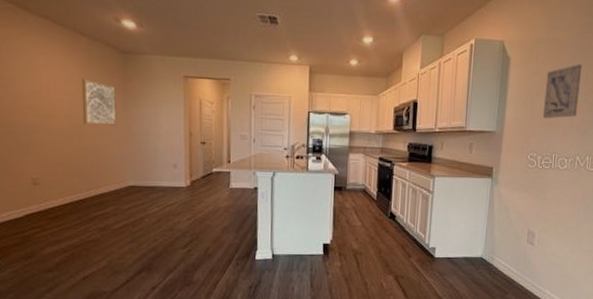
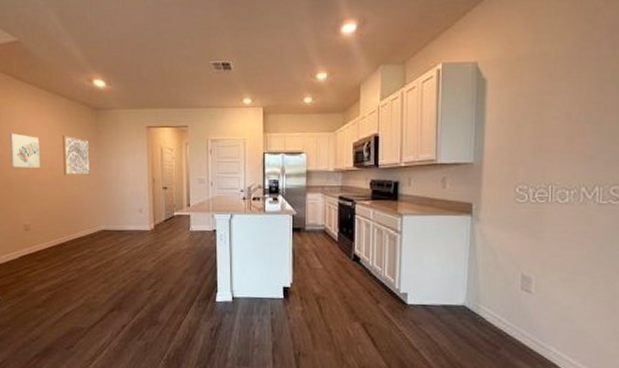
wall art: none [12,71,54,114] -> present [9,132,41,168]
wall art: present [543,64,583,119] -> none [533,79,582,145]

